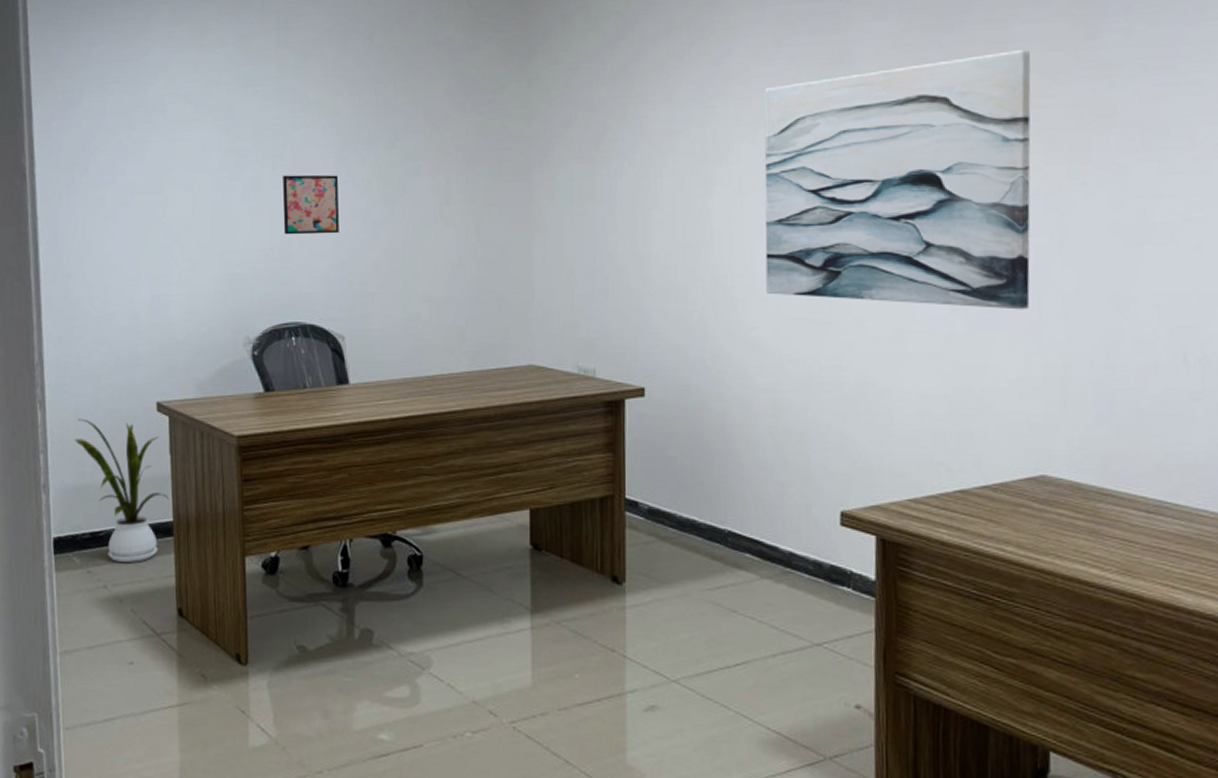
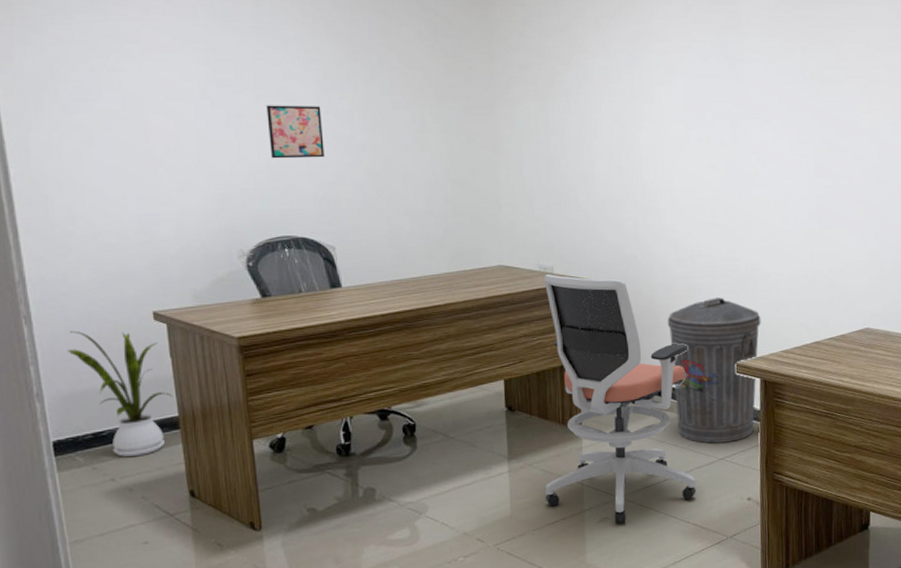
office chair: none [577,378,780,717] -> present [543,274,696,524]
trash can: none [743,419,878,622] -> present [667,297,761,444]
wall art: present [764,50,1031,310] -> none [678,25,862,214]

